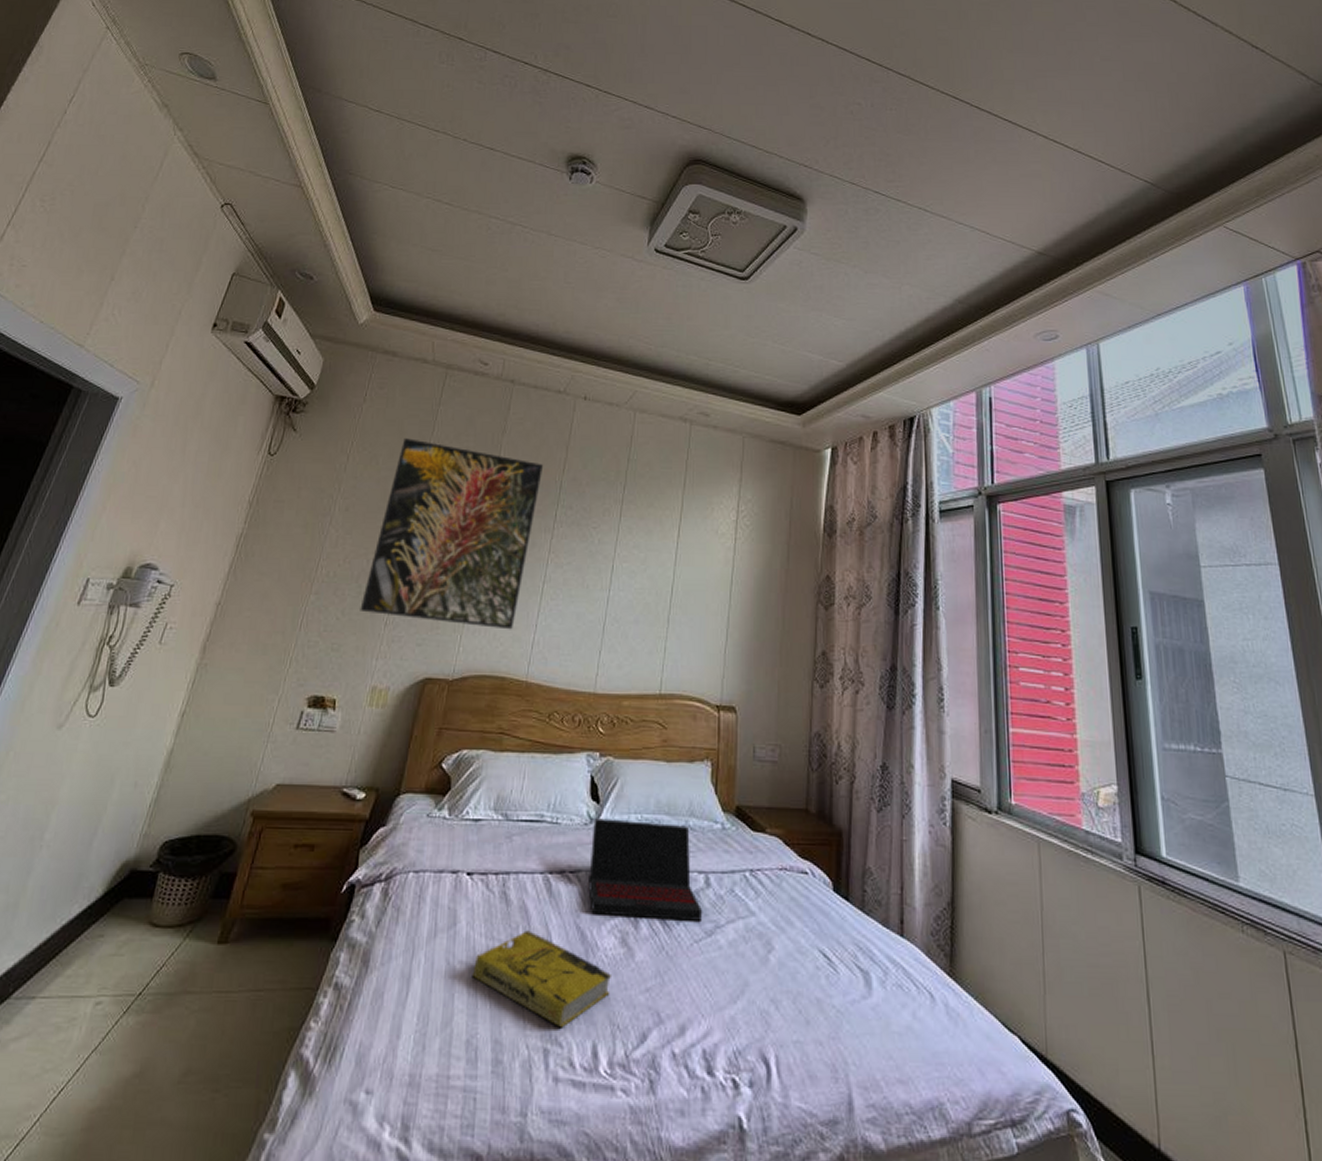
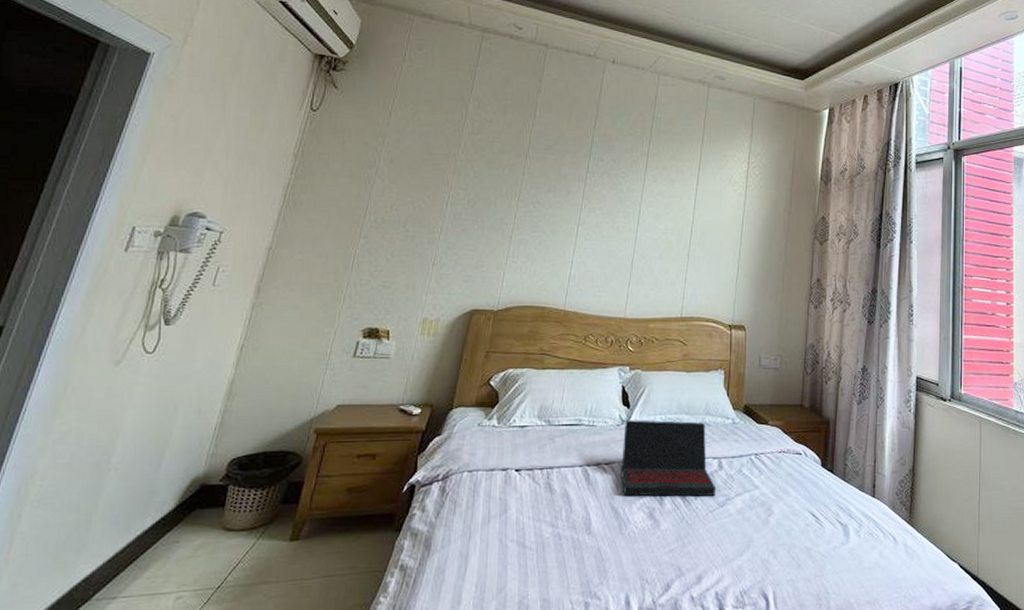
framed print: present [360,438,543,630] -> none [408,96,576,267]
book: present [471,930,613,1028] -> none [522,512,642,586]

